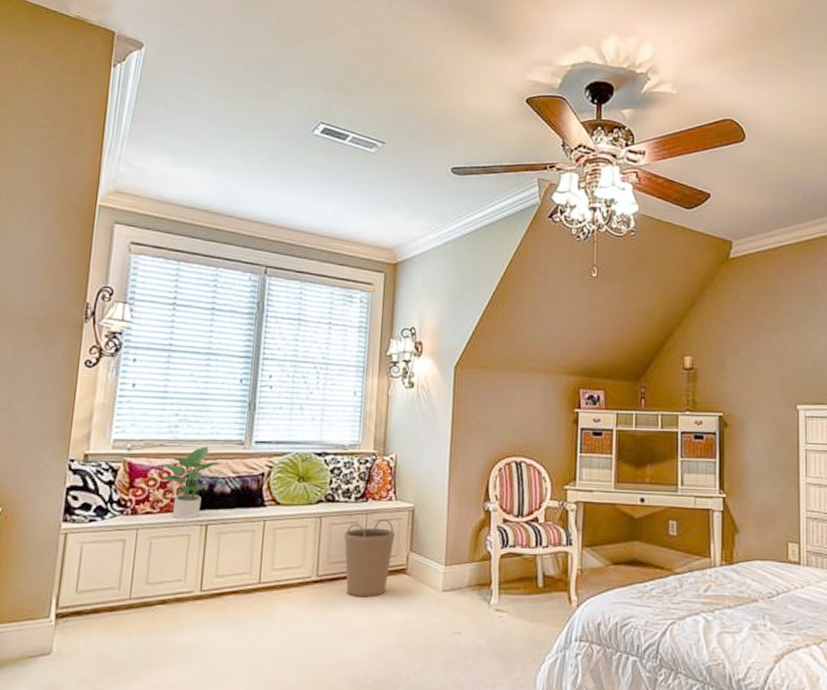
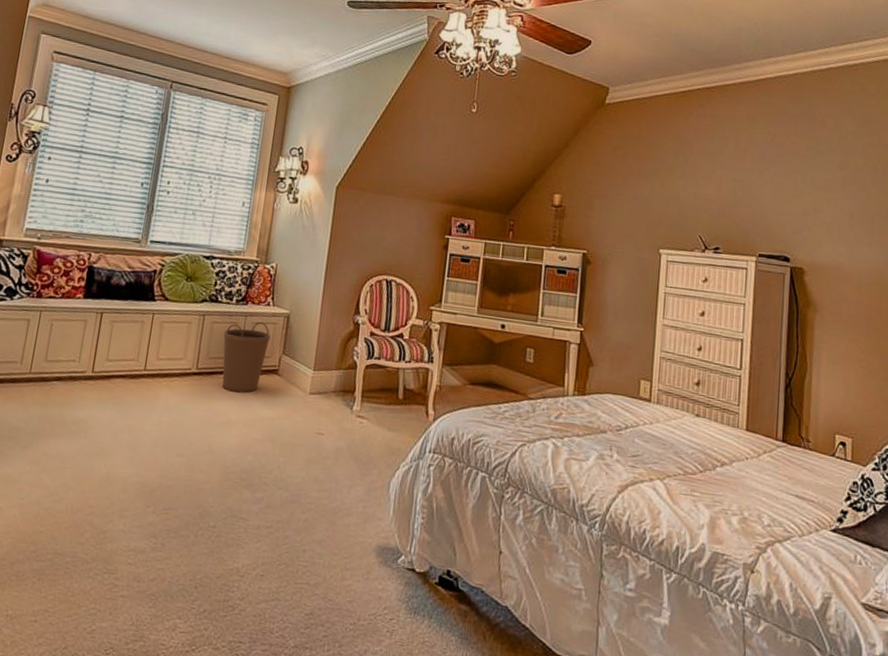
potted plant: present [161,446,223,520] -> none [65,241,120,307]

